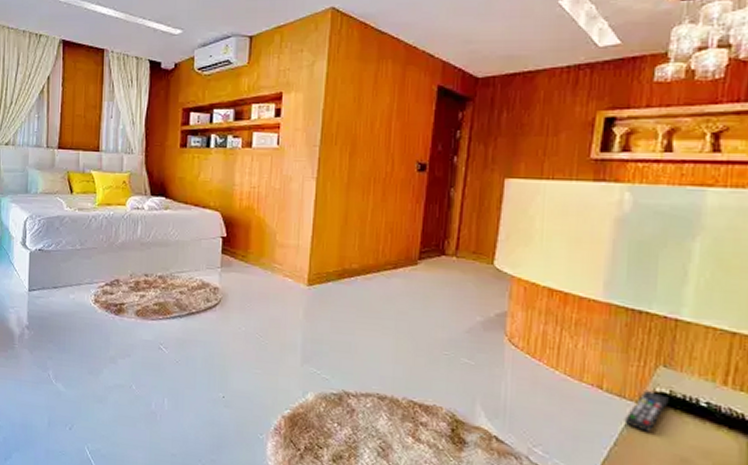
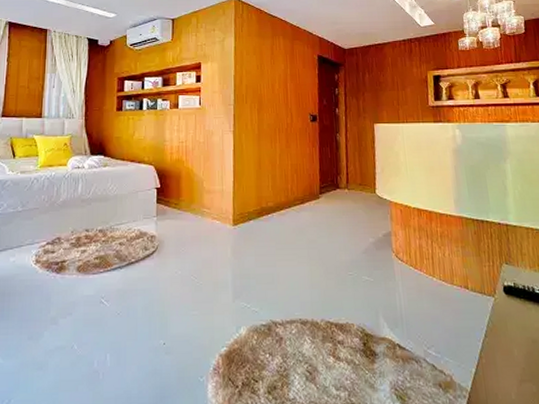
remote control: present [624,389,669,432] -> none [488,285,515,321]

